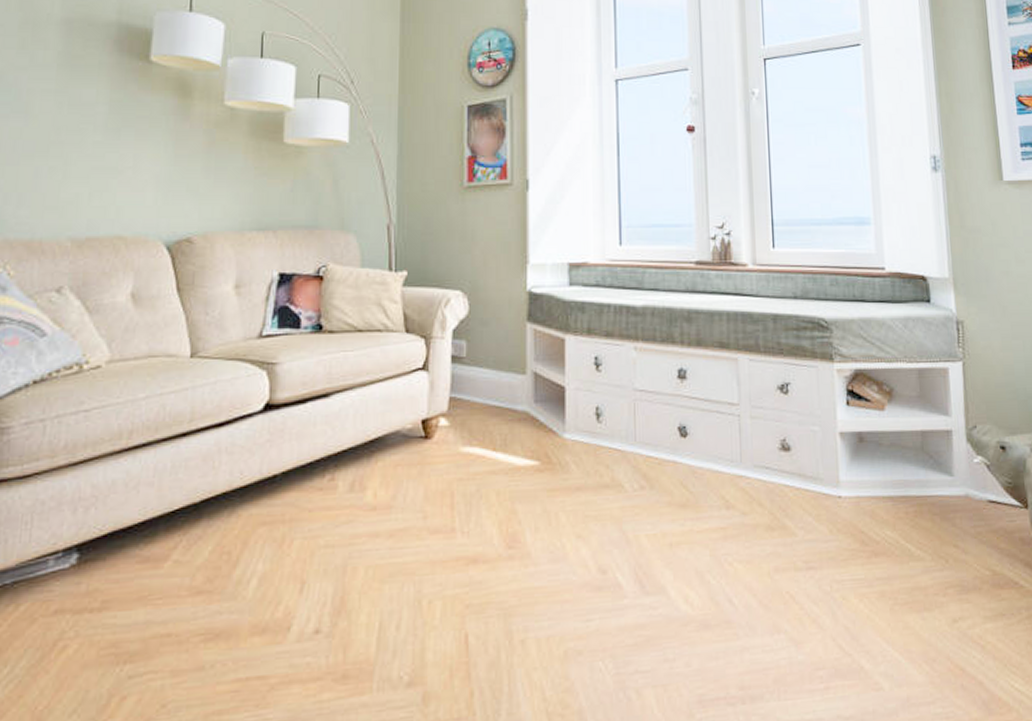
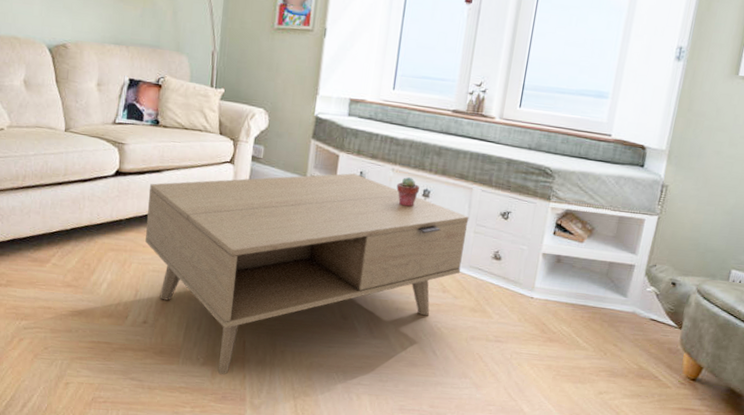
coffee table: none [312,361,744,698] -> present [145,173,469,375]
potted succulent: none [644,356,672,396] -> present [396,177,420,207]

